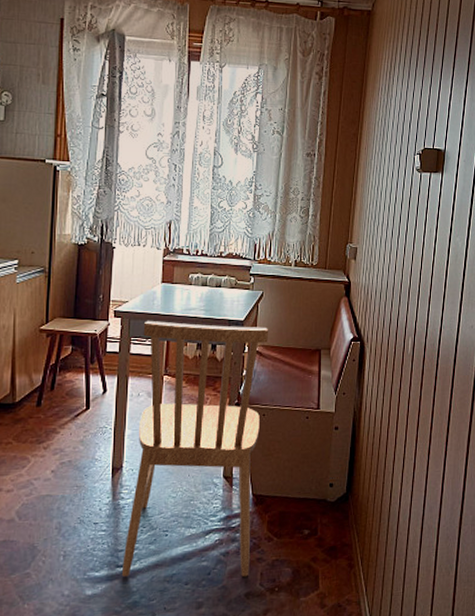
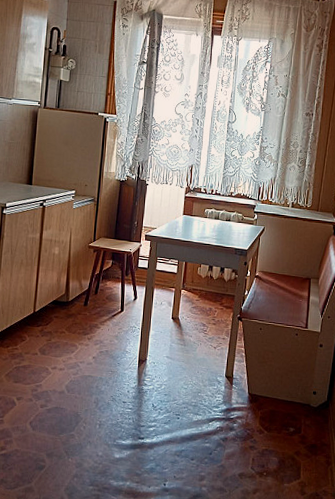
dining chair: present [121,320,269,577] -> none [142,244,268,461]

